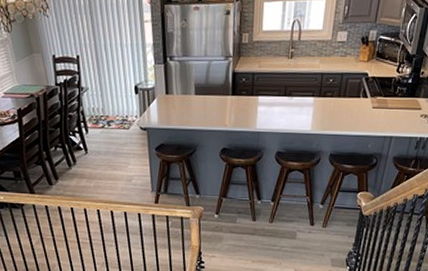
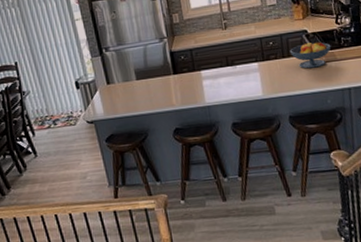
fruit bowl: none [346,85,386,112] -> present [289,41,332,69]

